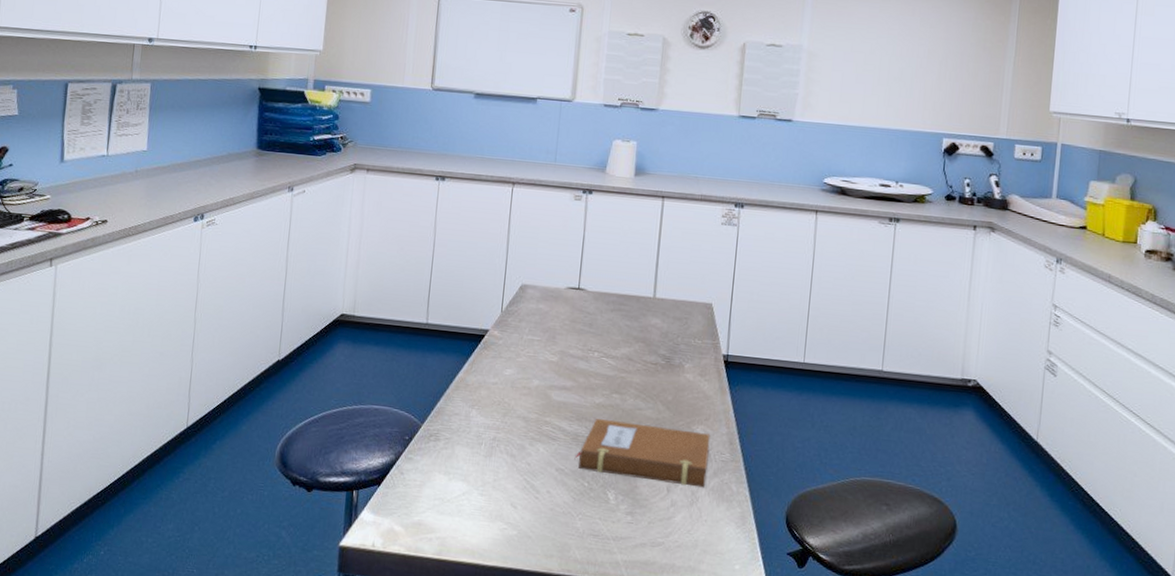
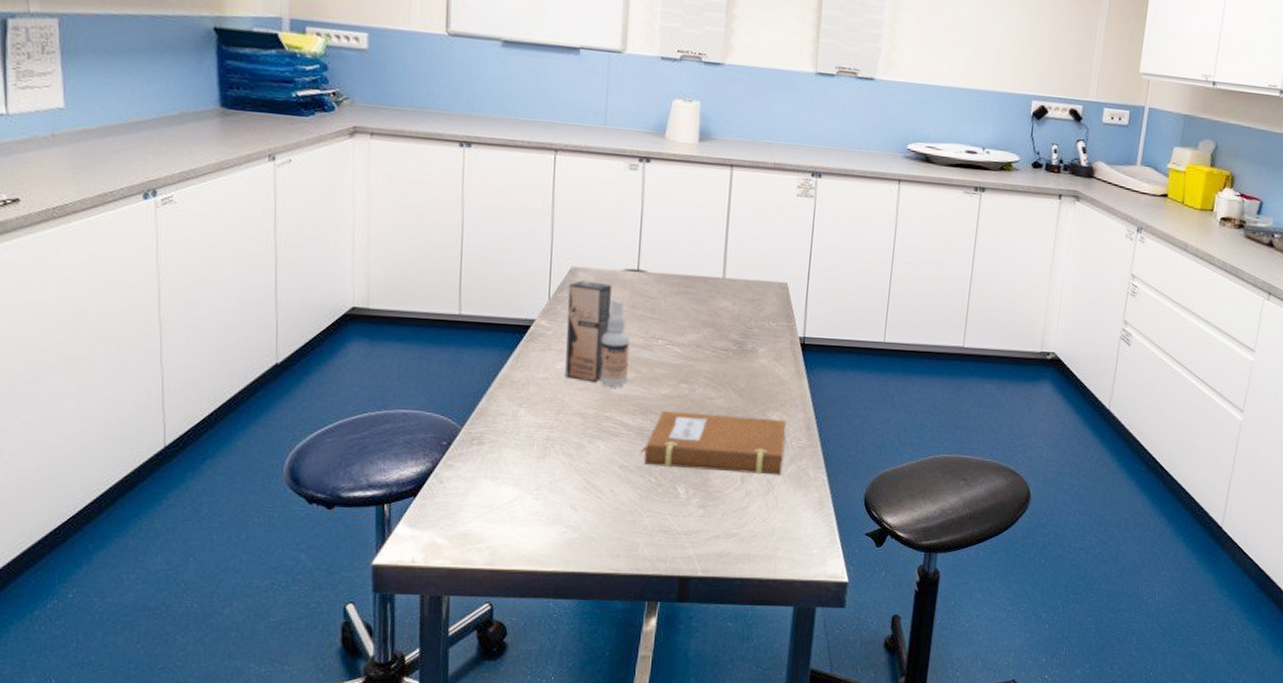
spray bottle: none [512,296,570,394] -> present [565,280,630,387]

